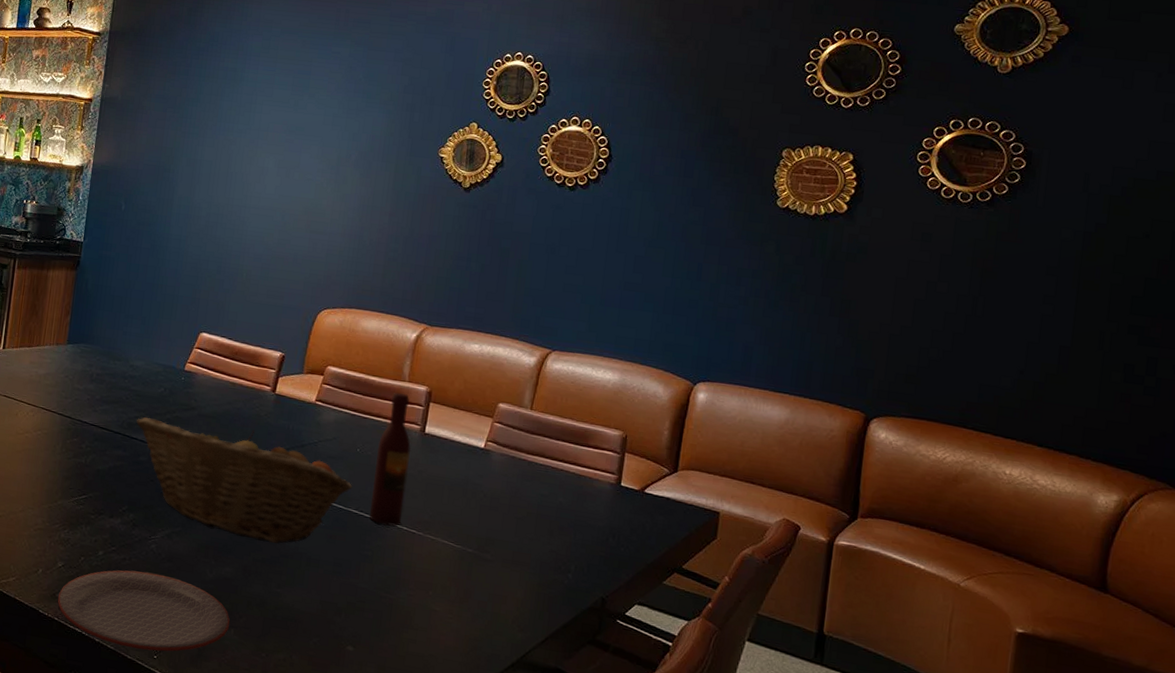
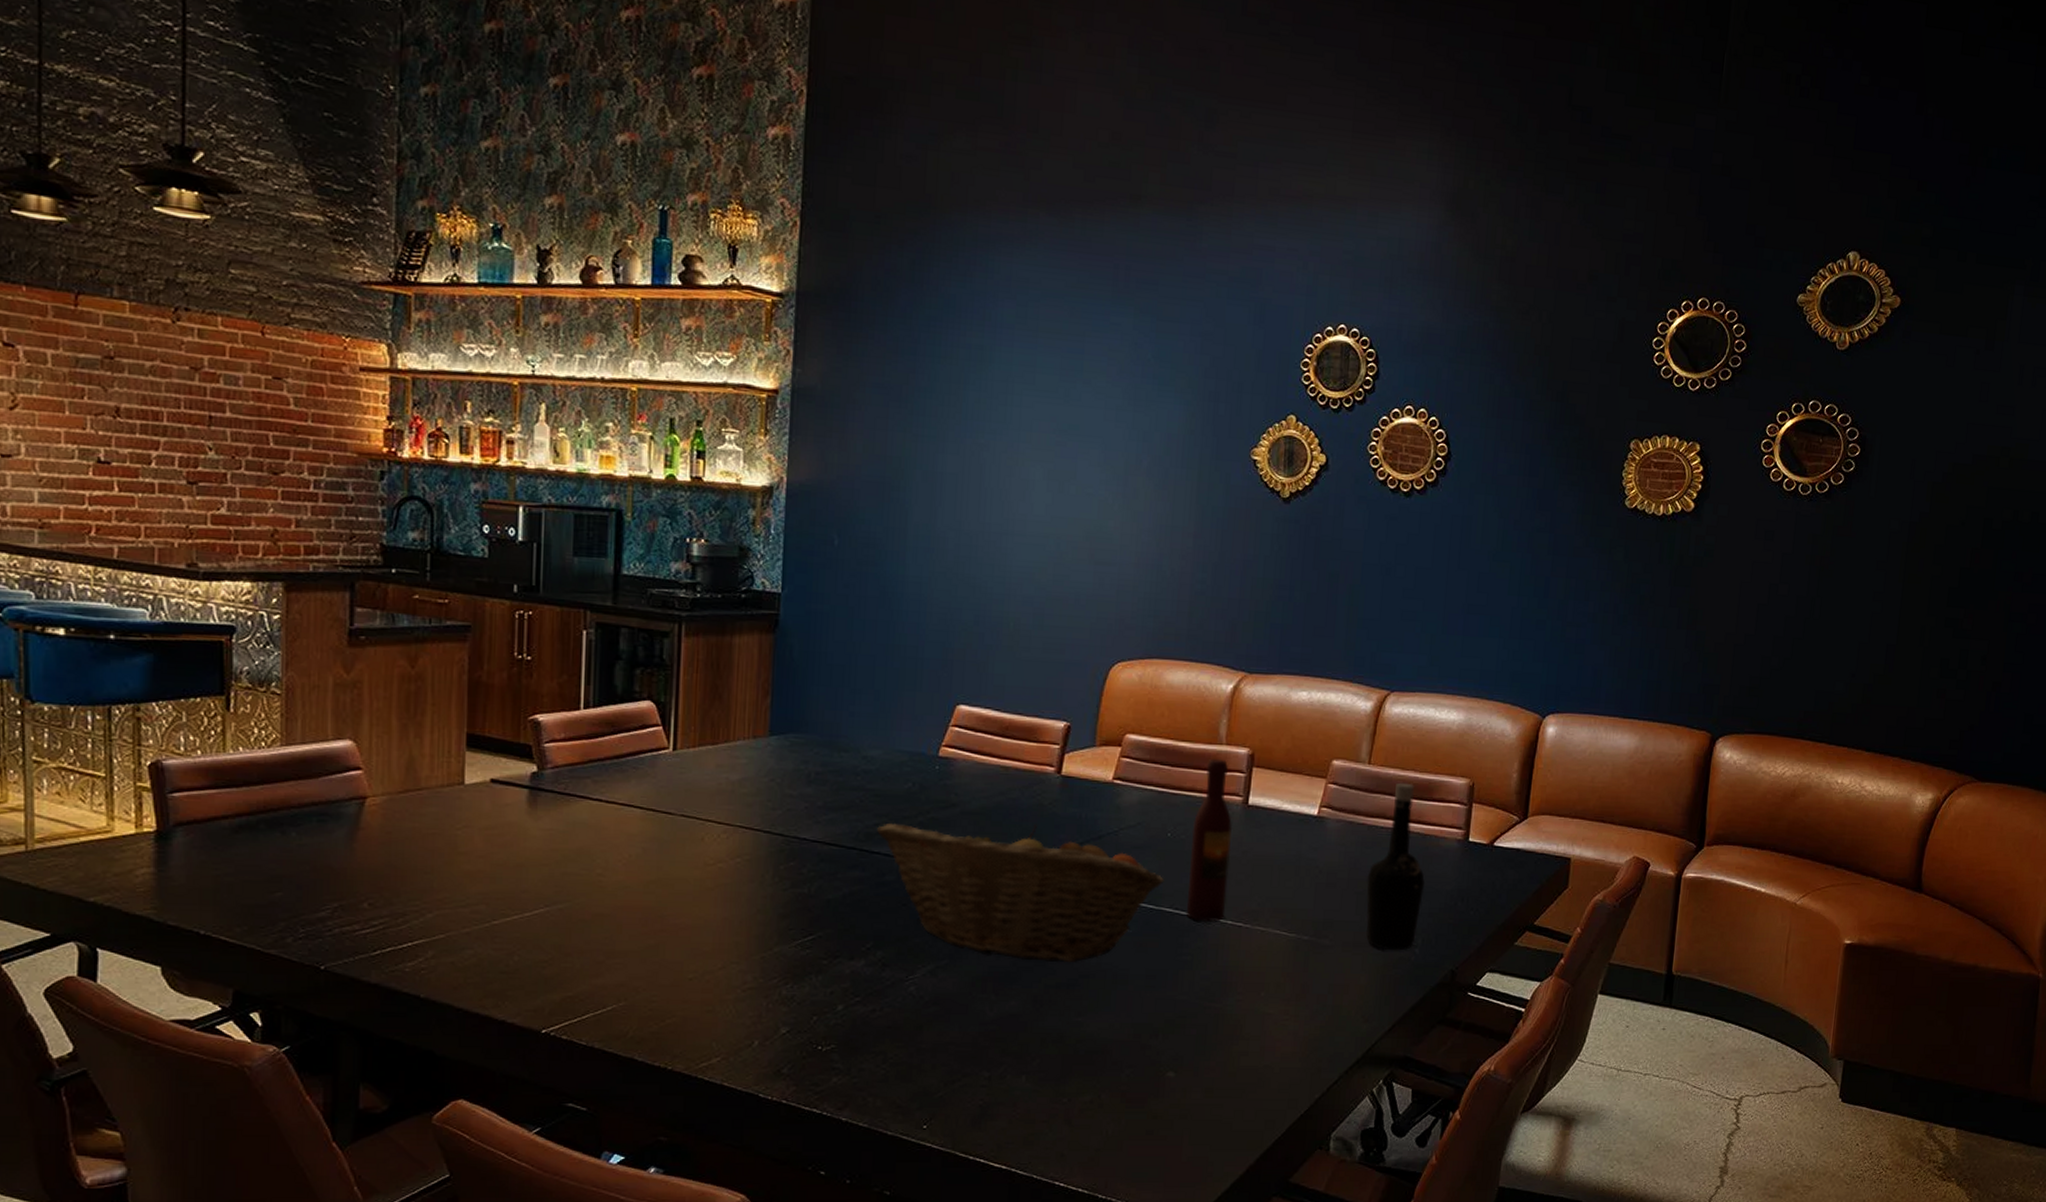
plate: present [57,570,231,652] -> none [783,1022,1021,1121]
bottle: none [523,428,579,574] -> present [1365,782,1425,951]

